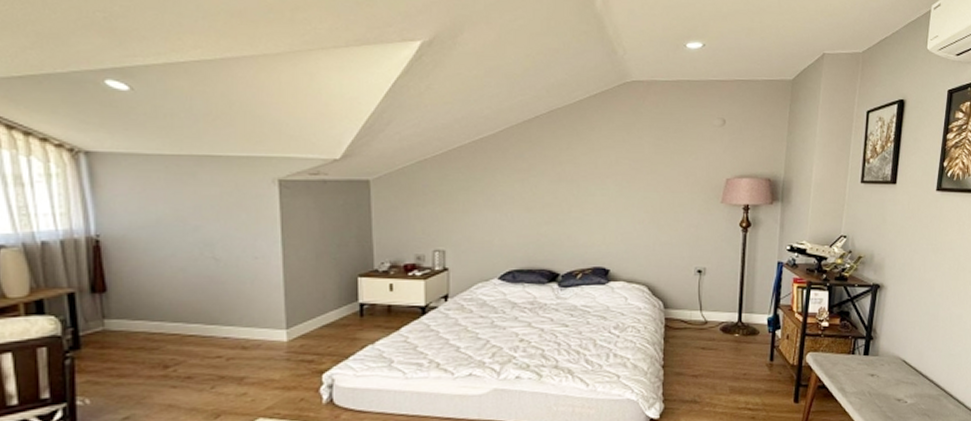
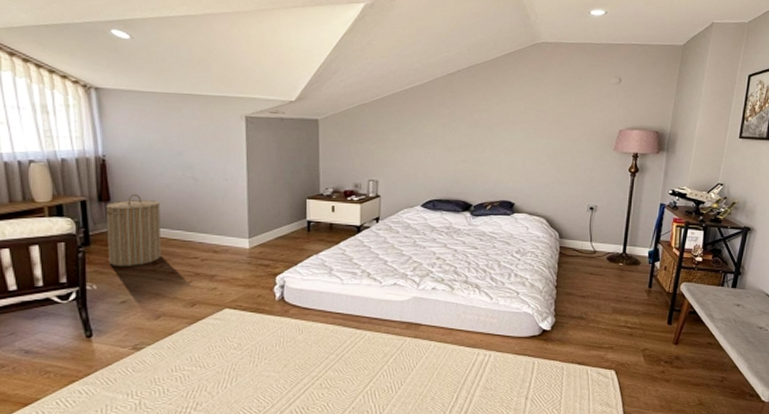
laundry hamper: none [100,282,174,373] -> present [105,194,162,266]

